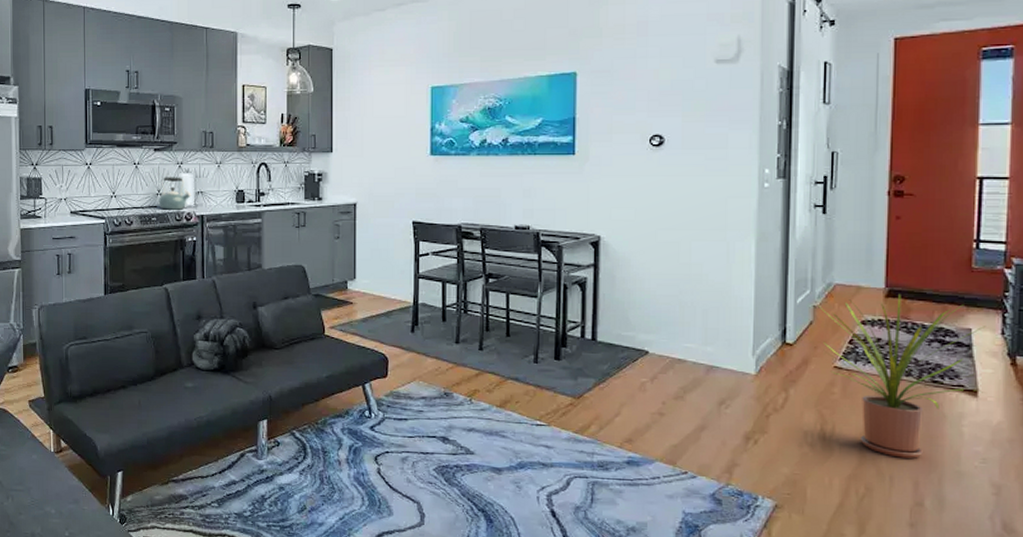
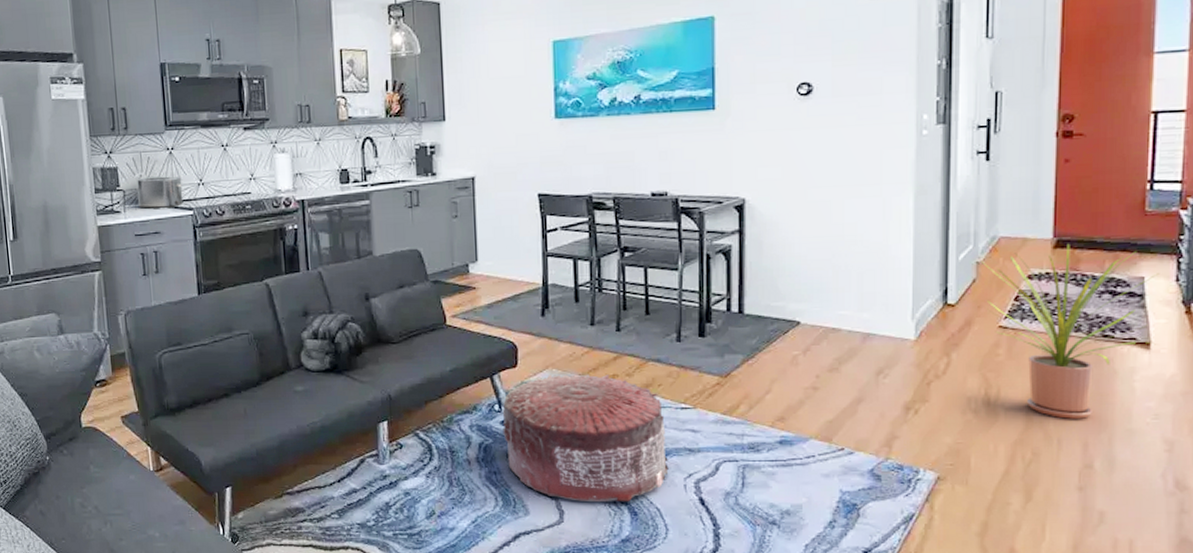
toaster: none [57,188,97,217] -> present [137,176,184,209]
kettle: present [158,177,192,210] -> none [252,158,290,196]
pouf: none [372,386,523,510] -> present [502,374,669,503]

